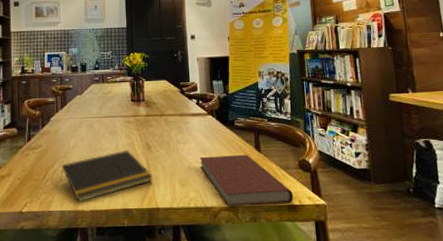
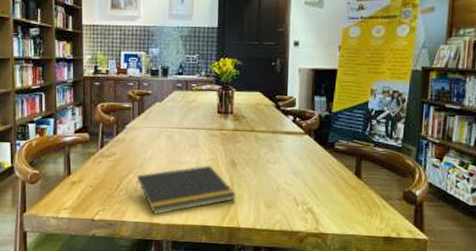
book: present [199,154,294,207] -> none [290,179,392,235]

